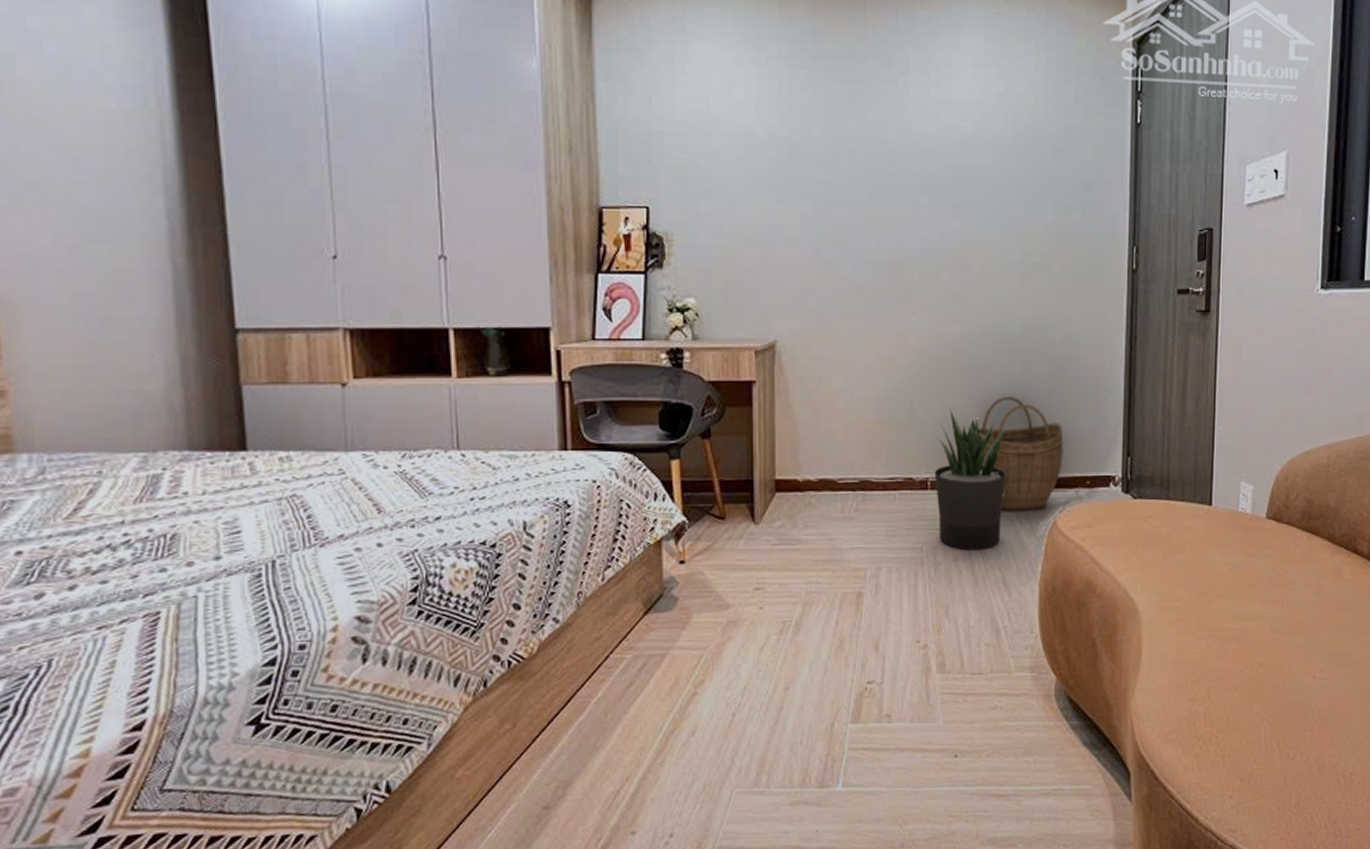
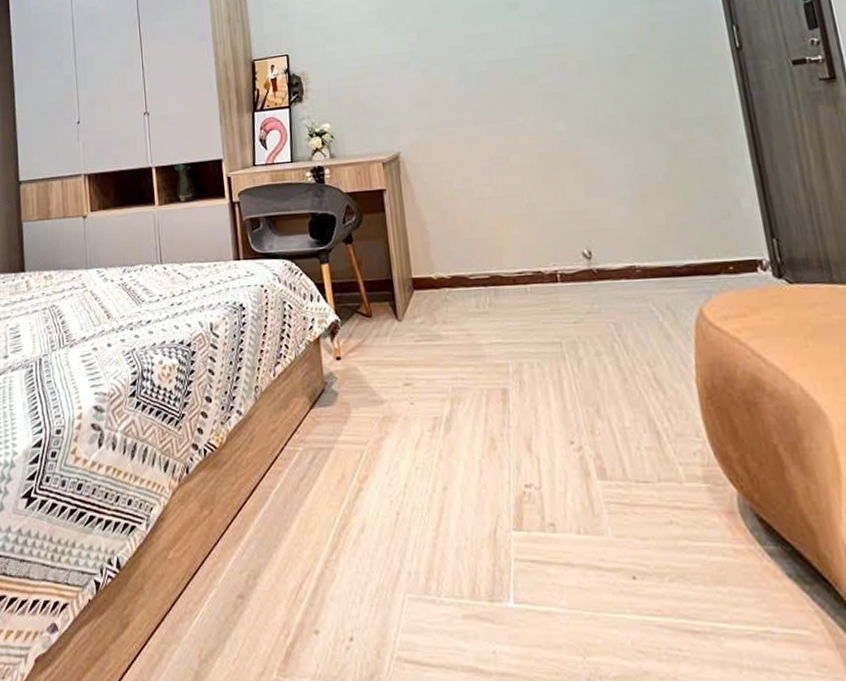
planter: present [934,410,1007,551] -> none [560,202,644,345]
woven basket: present [968,396,1064,512] -> none [589,184,698,303]

